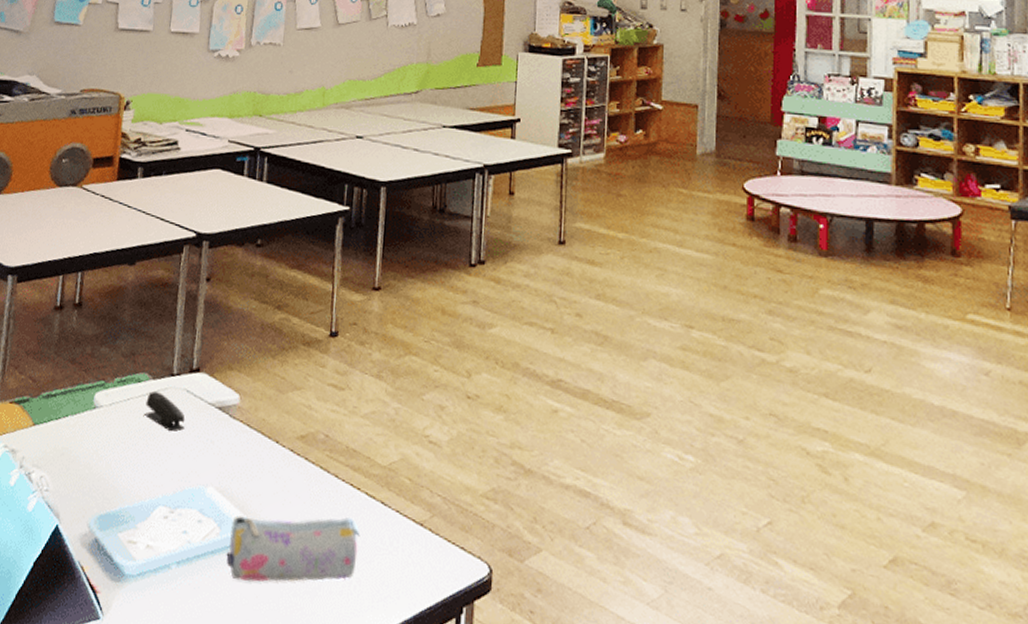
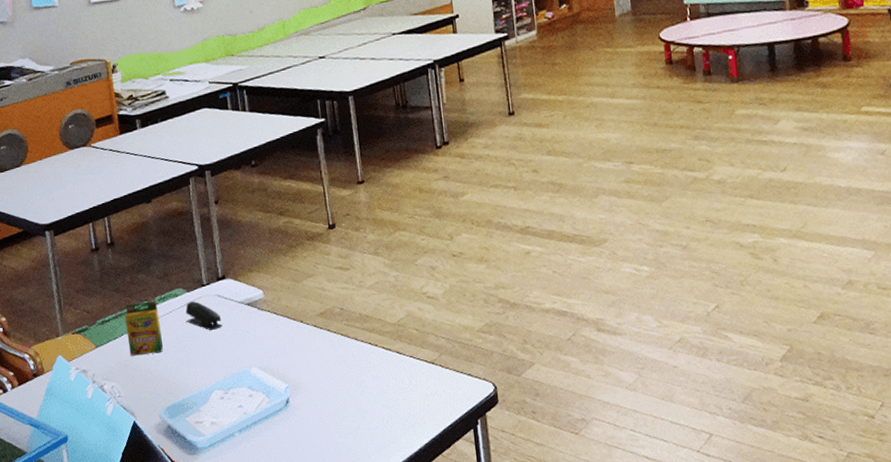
crayon box: none [71,379,115,446] -> present [125,301,163,356]
pencil case: present [226,515,360,582] -> none [277,368,385,434]

